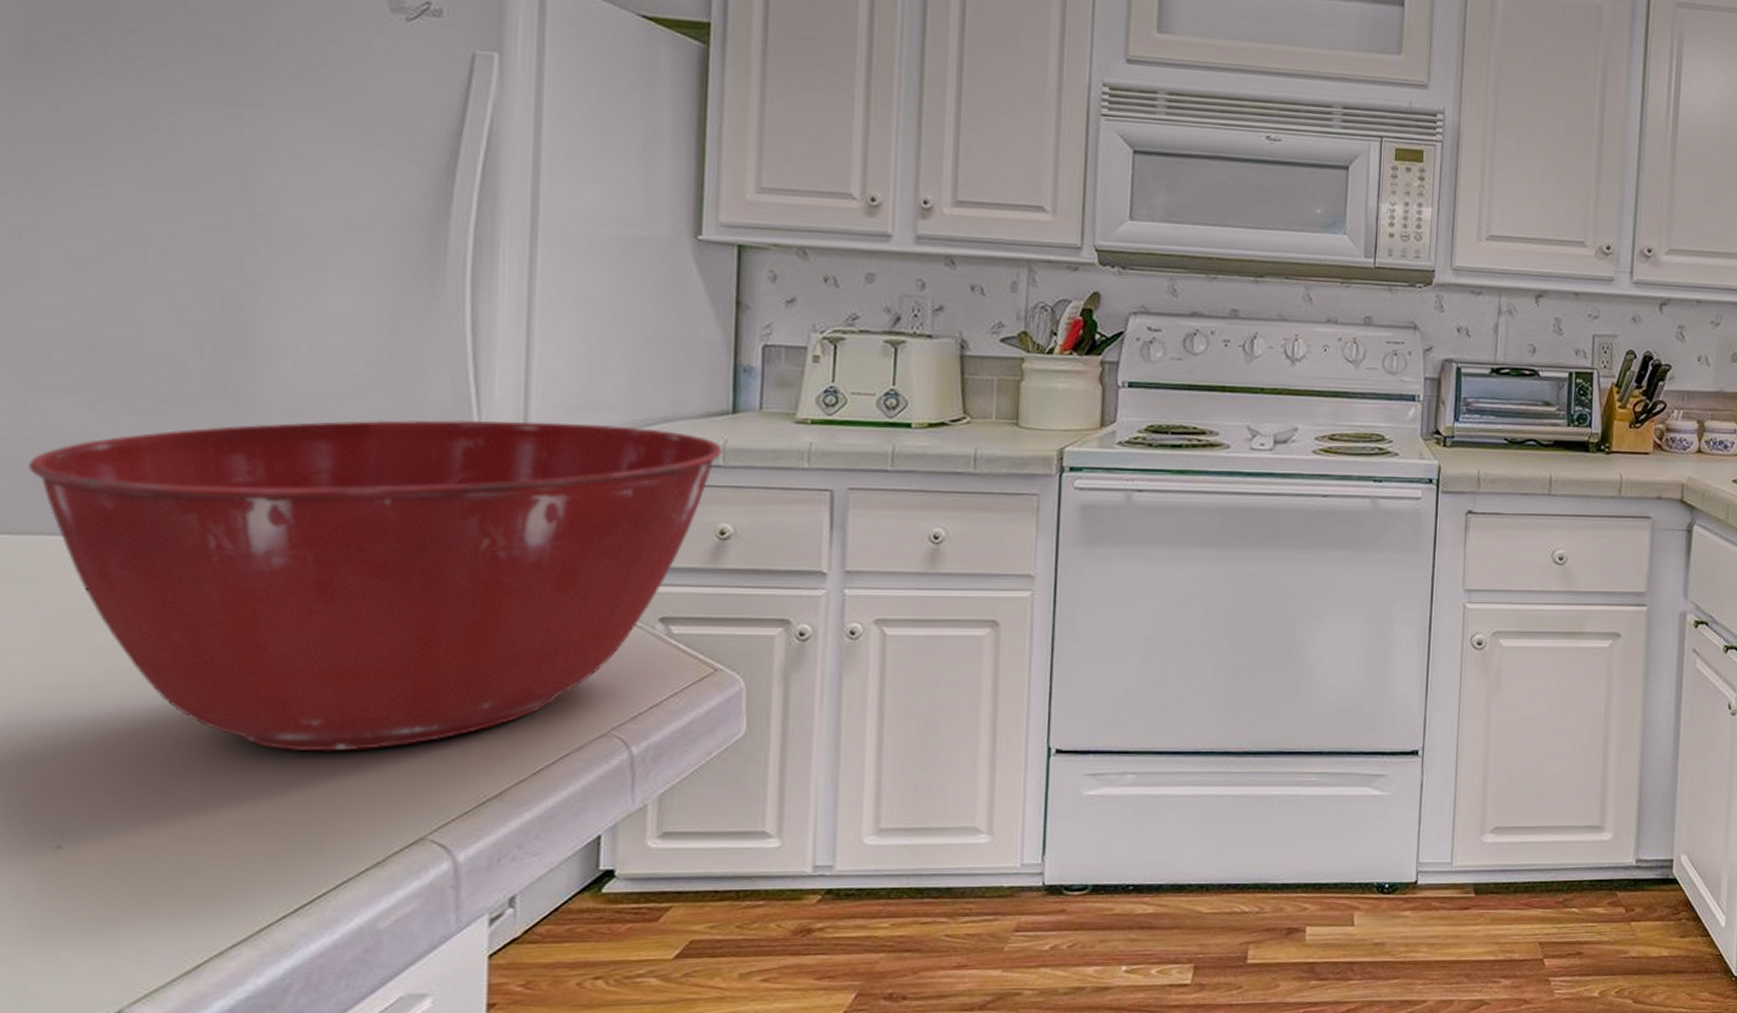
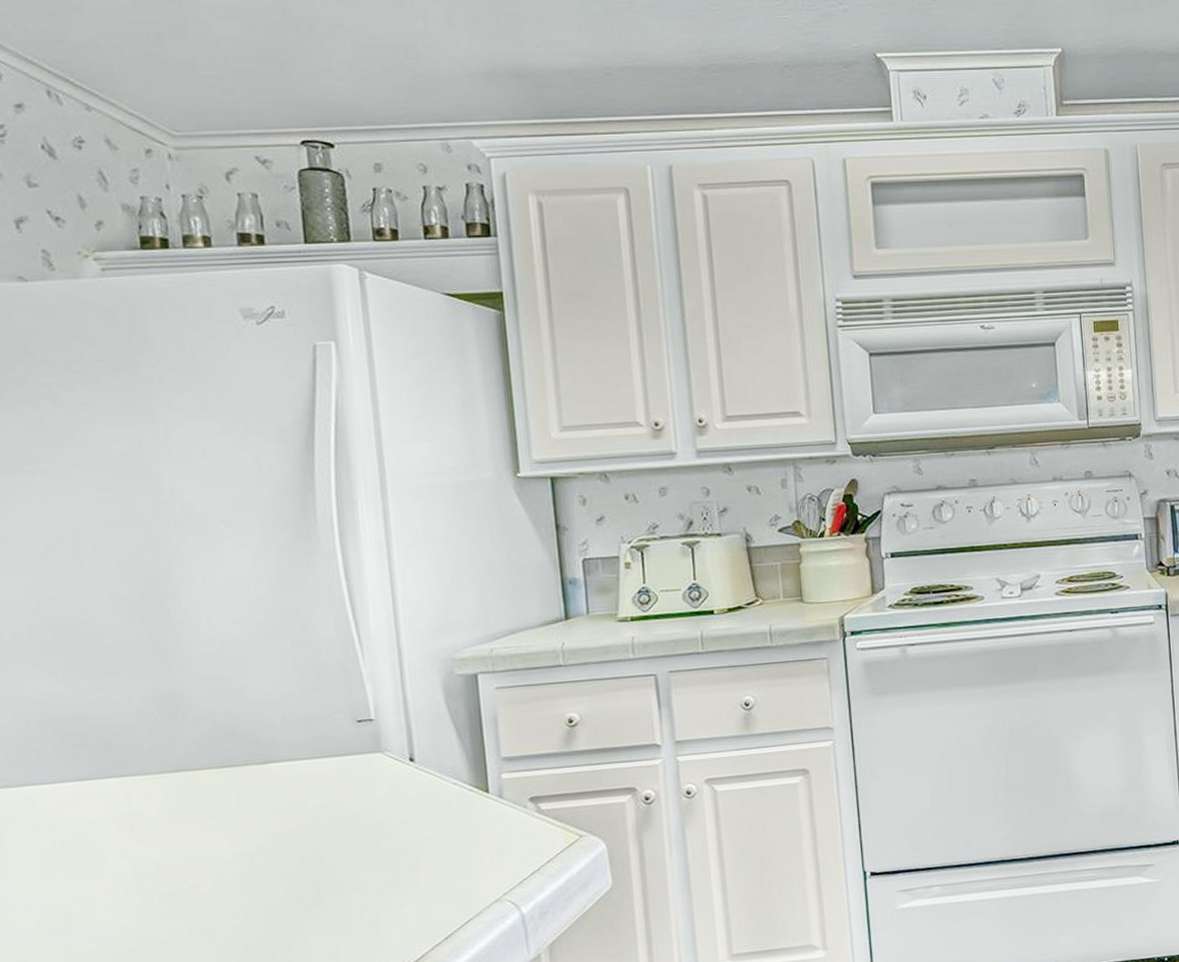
mixing bowl: present [28,419,722,752] -> none [13,640,561,940]

